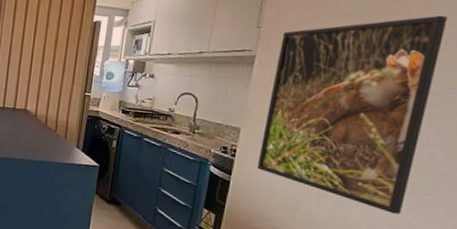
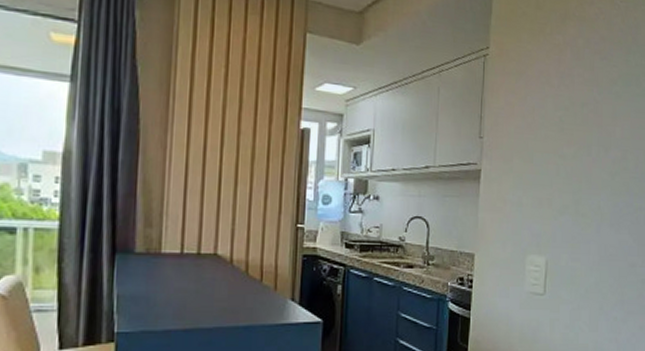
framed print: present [256,15,447,215] -> none [494,126,629,328]

